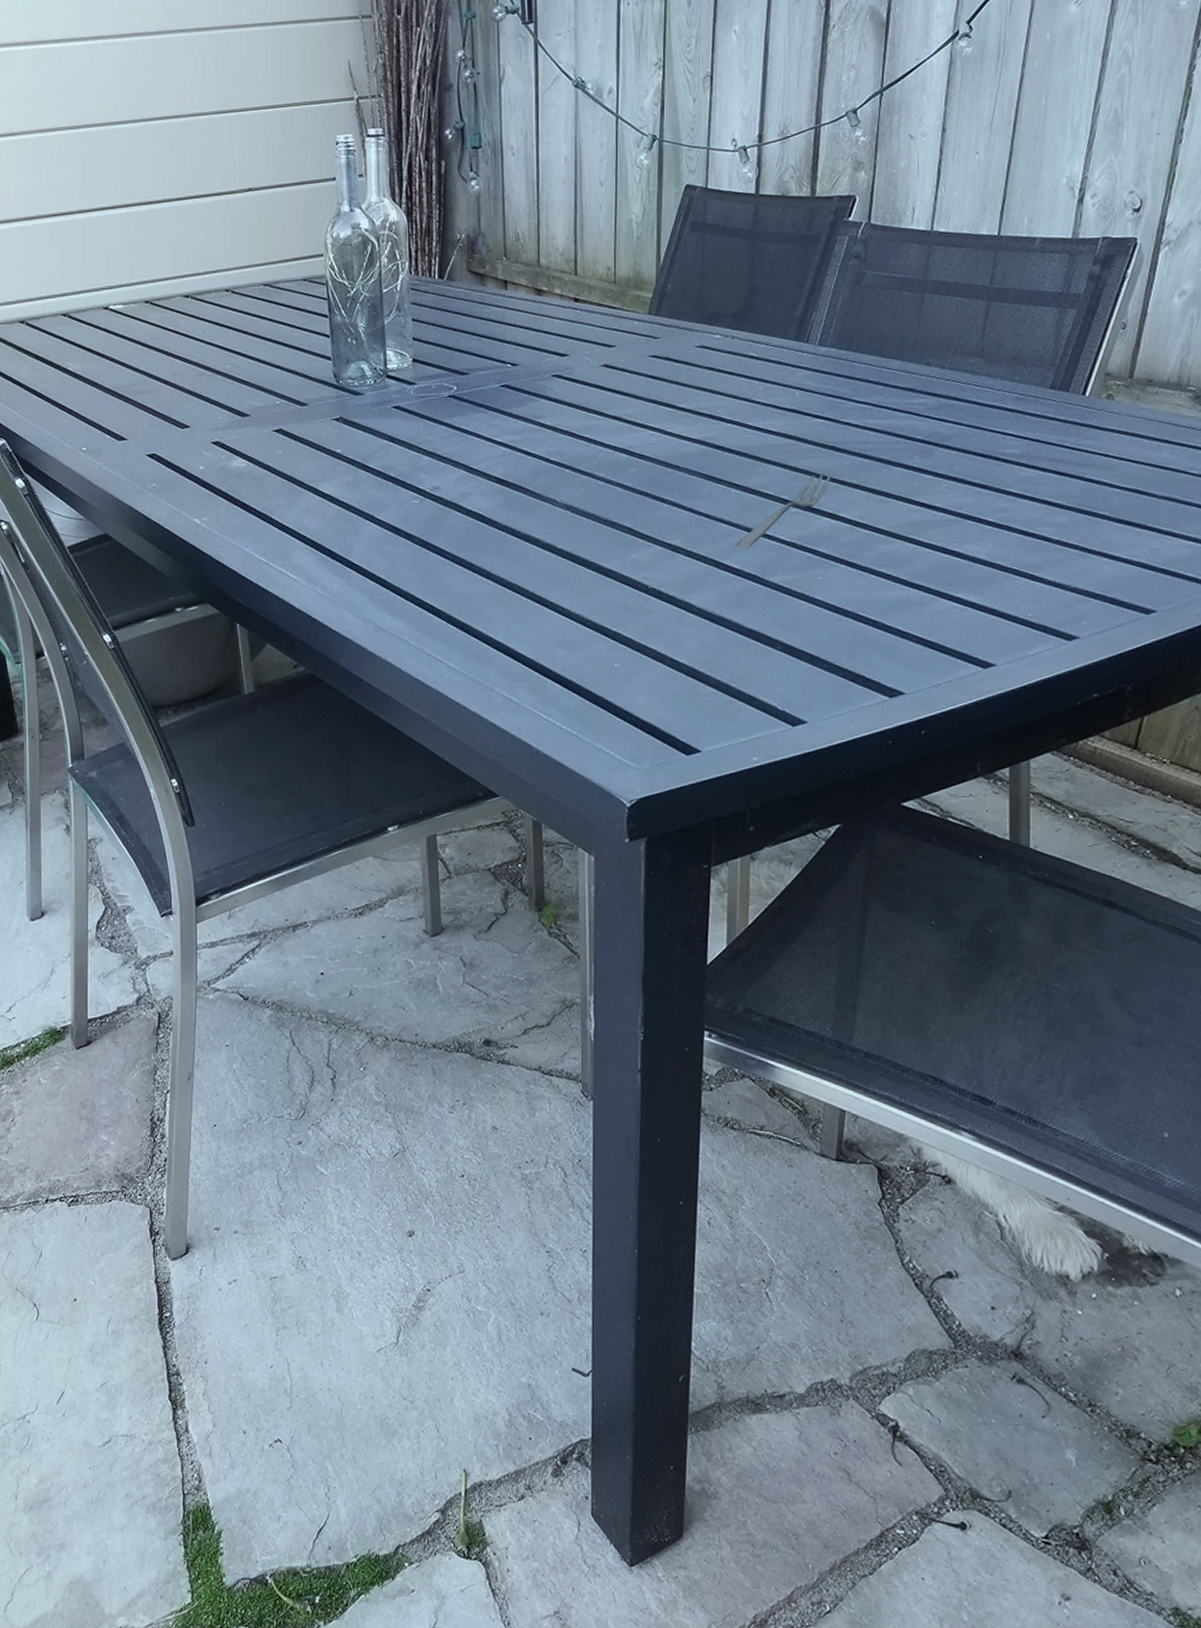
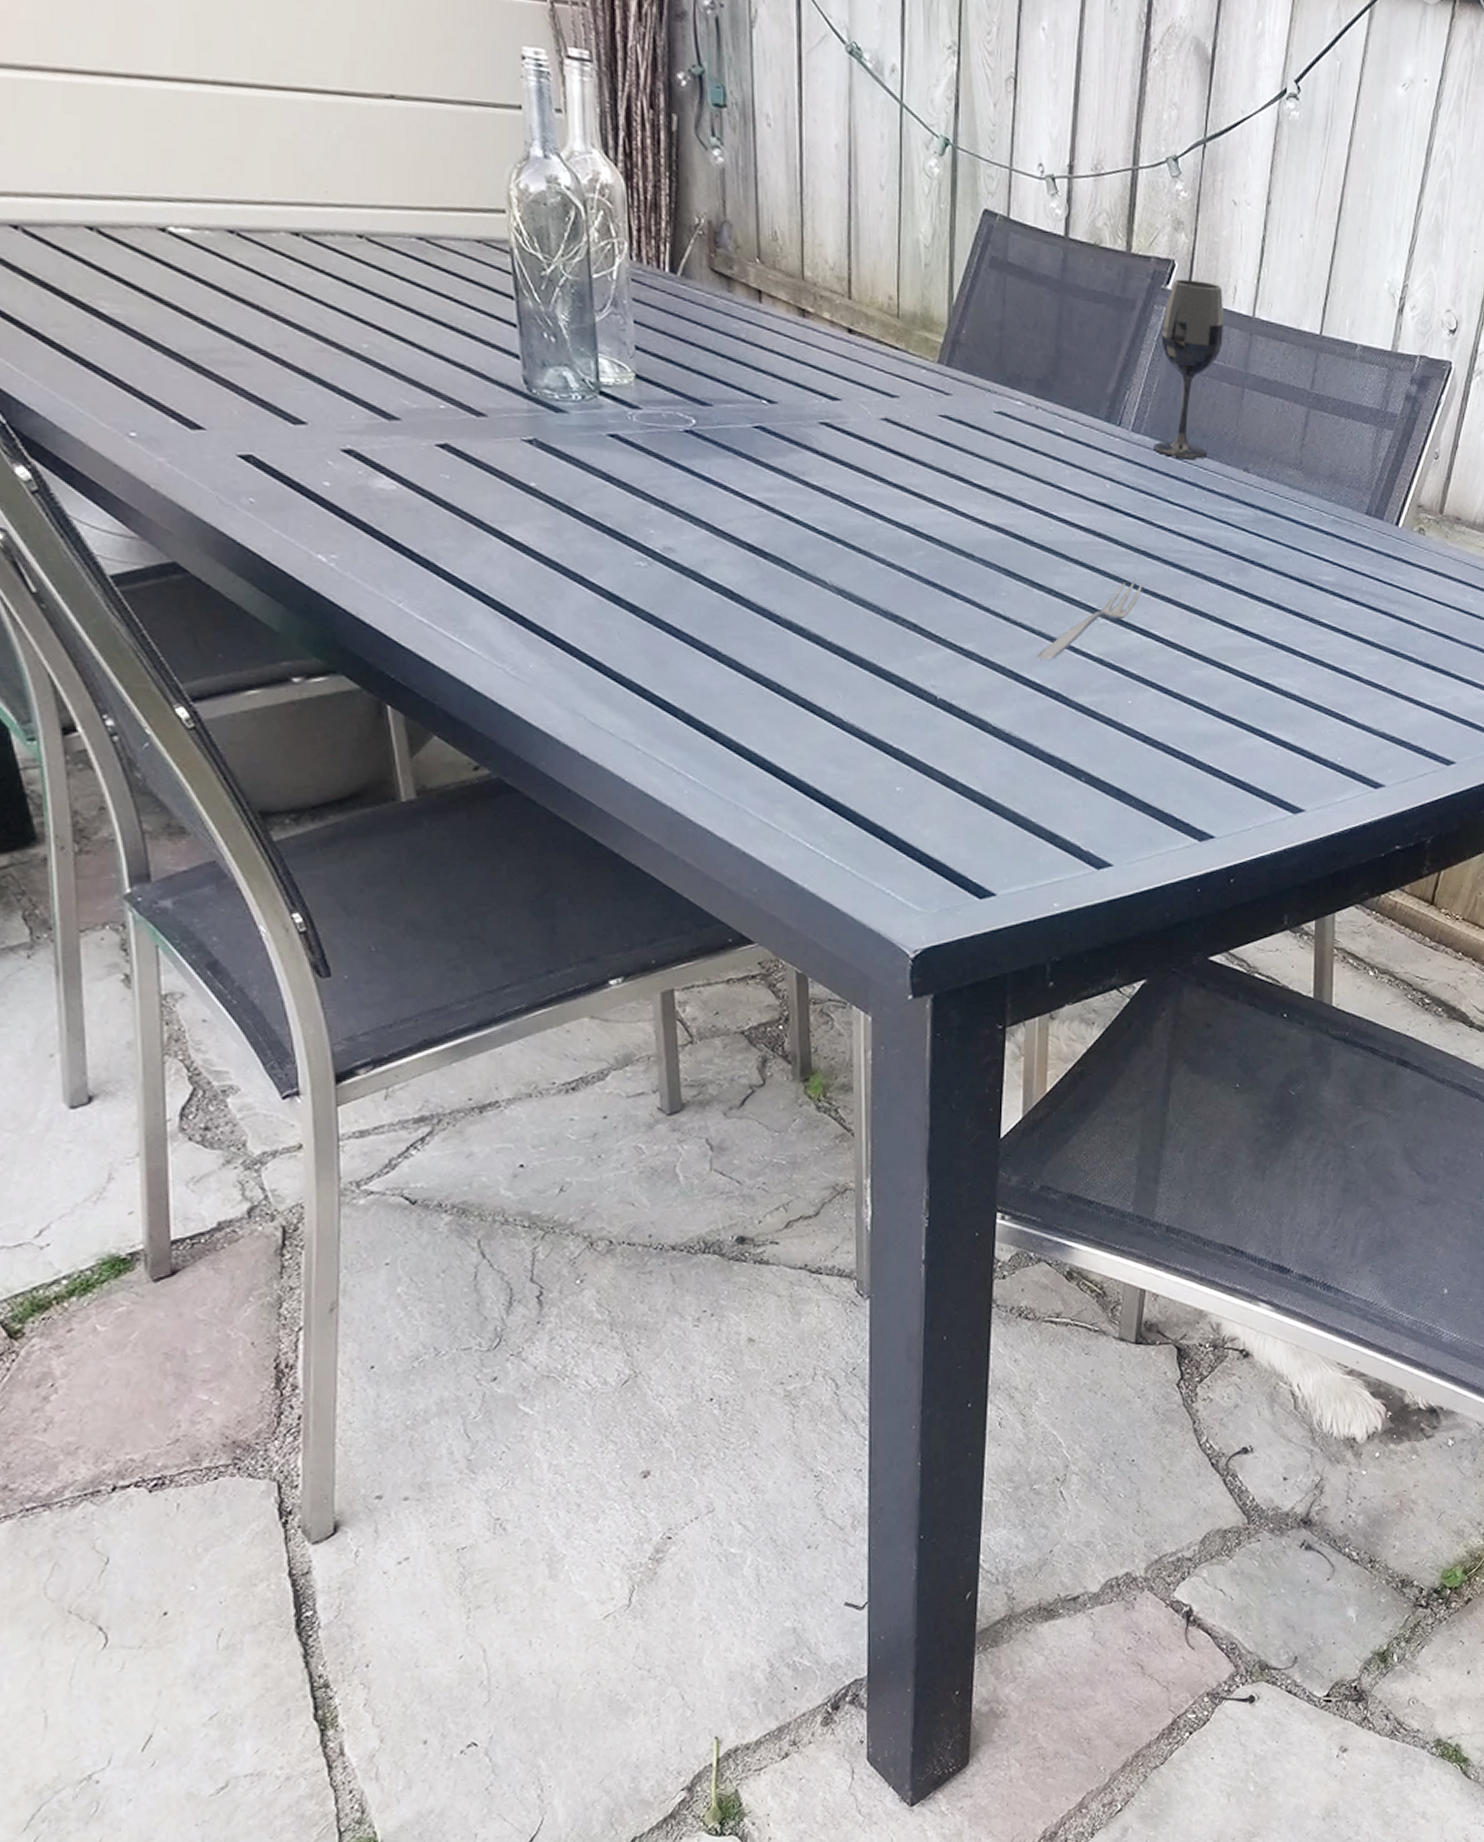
wine glass: none [839,208,903,362] -> present [1154,278,1223,459]

